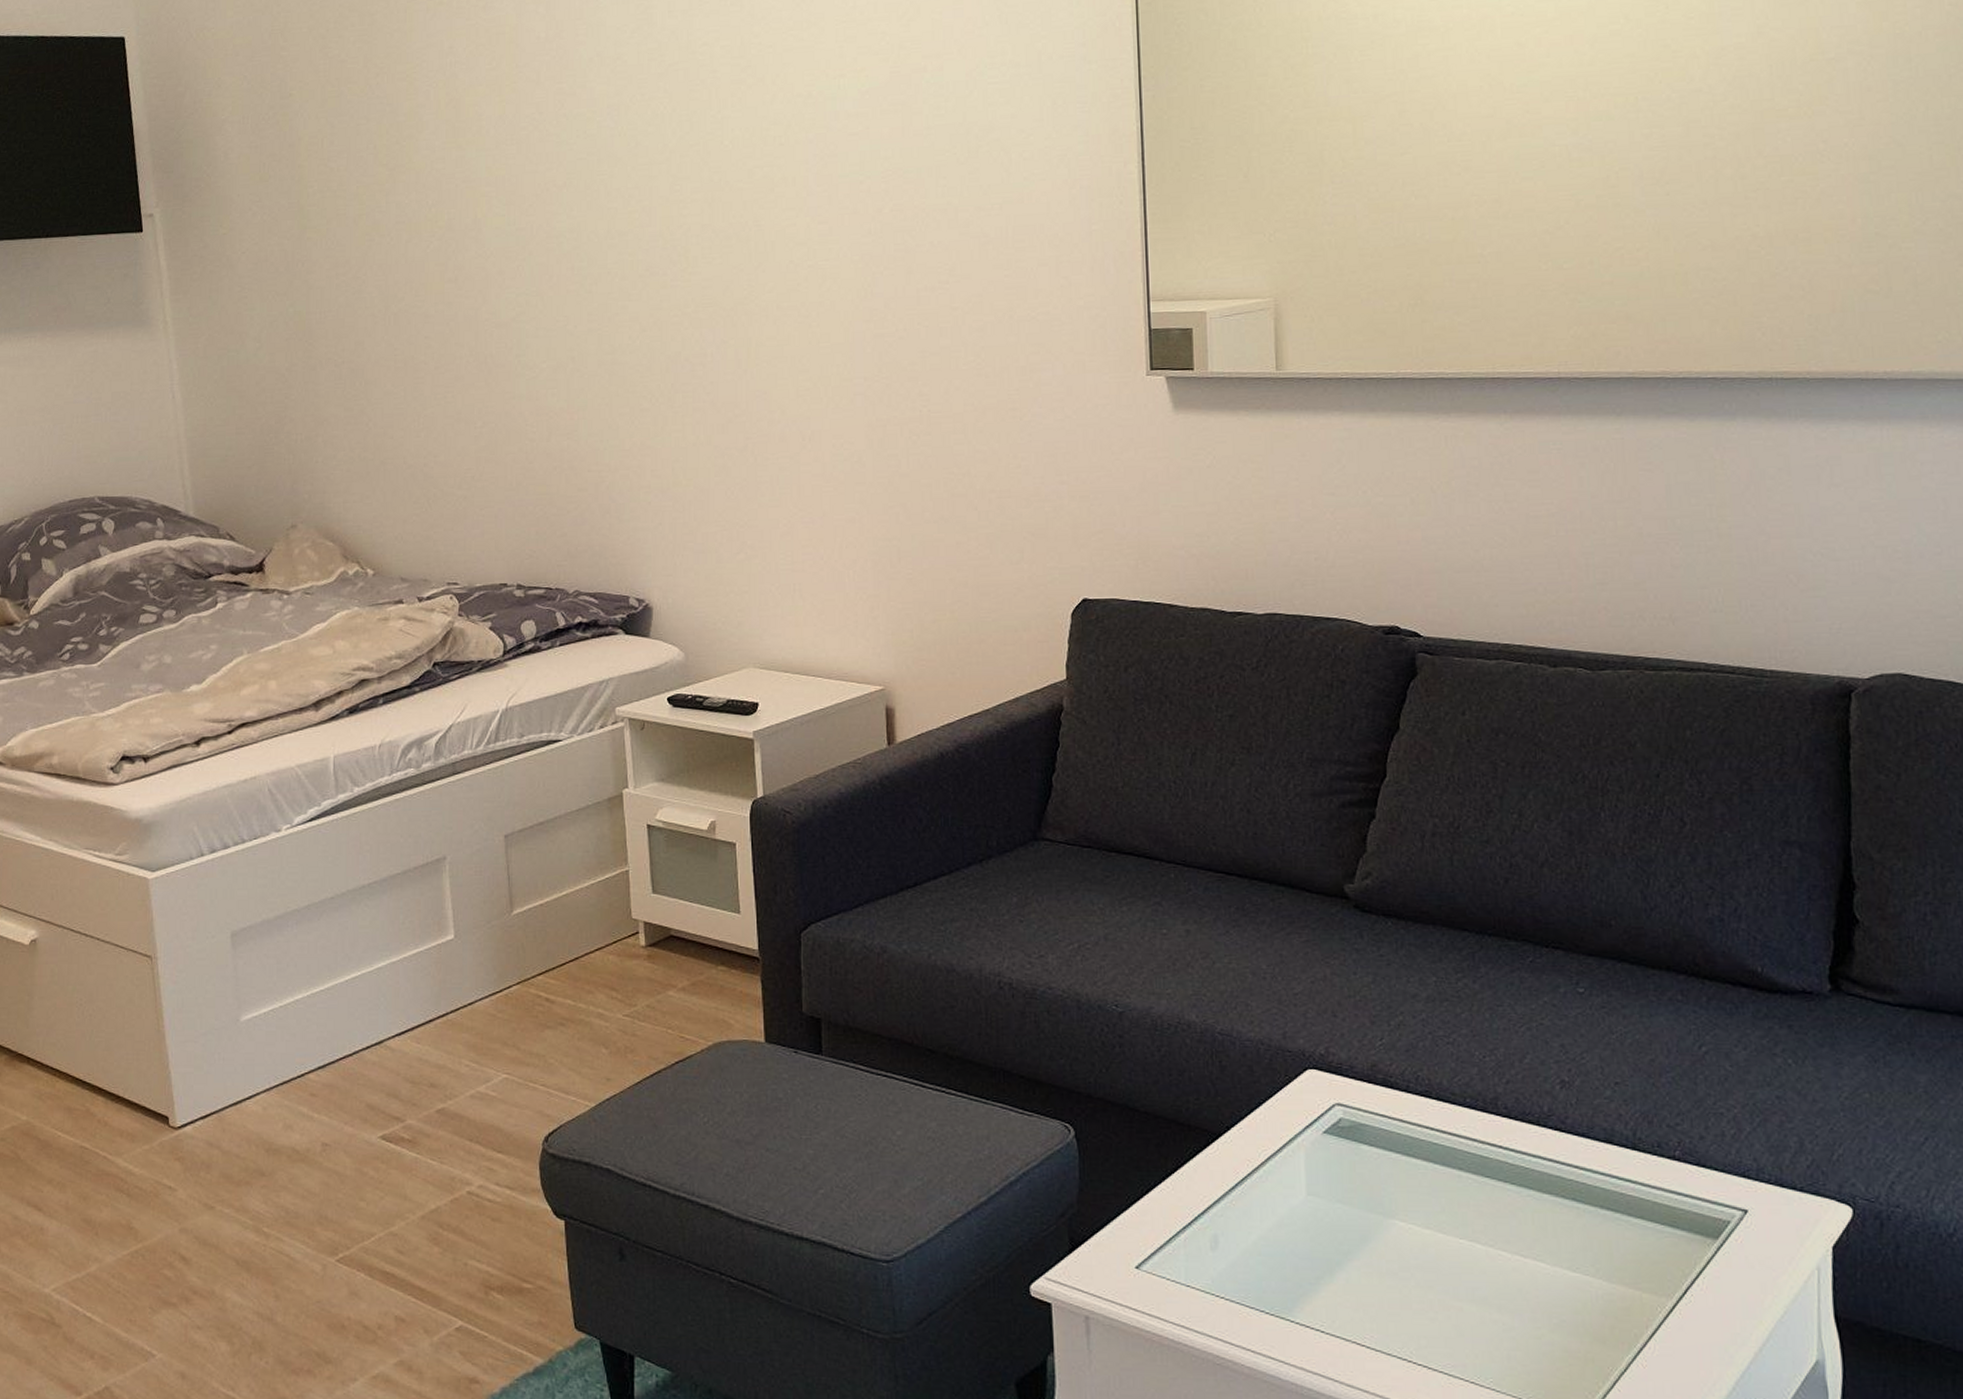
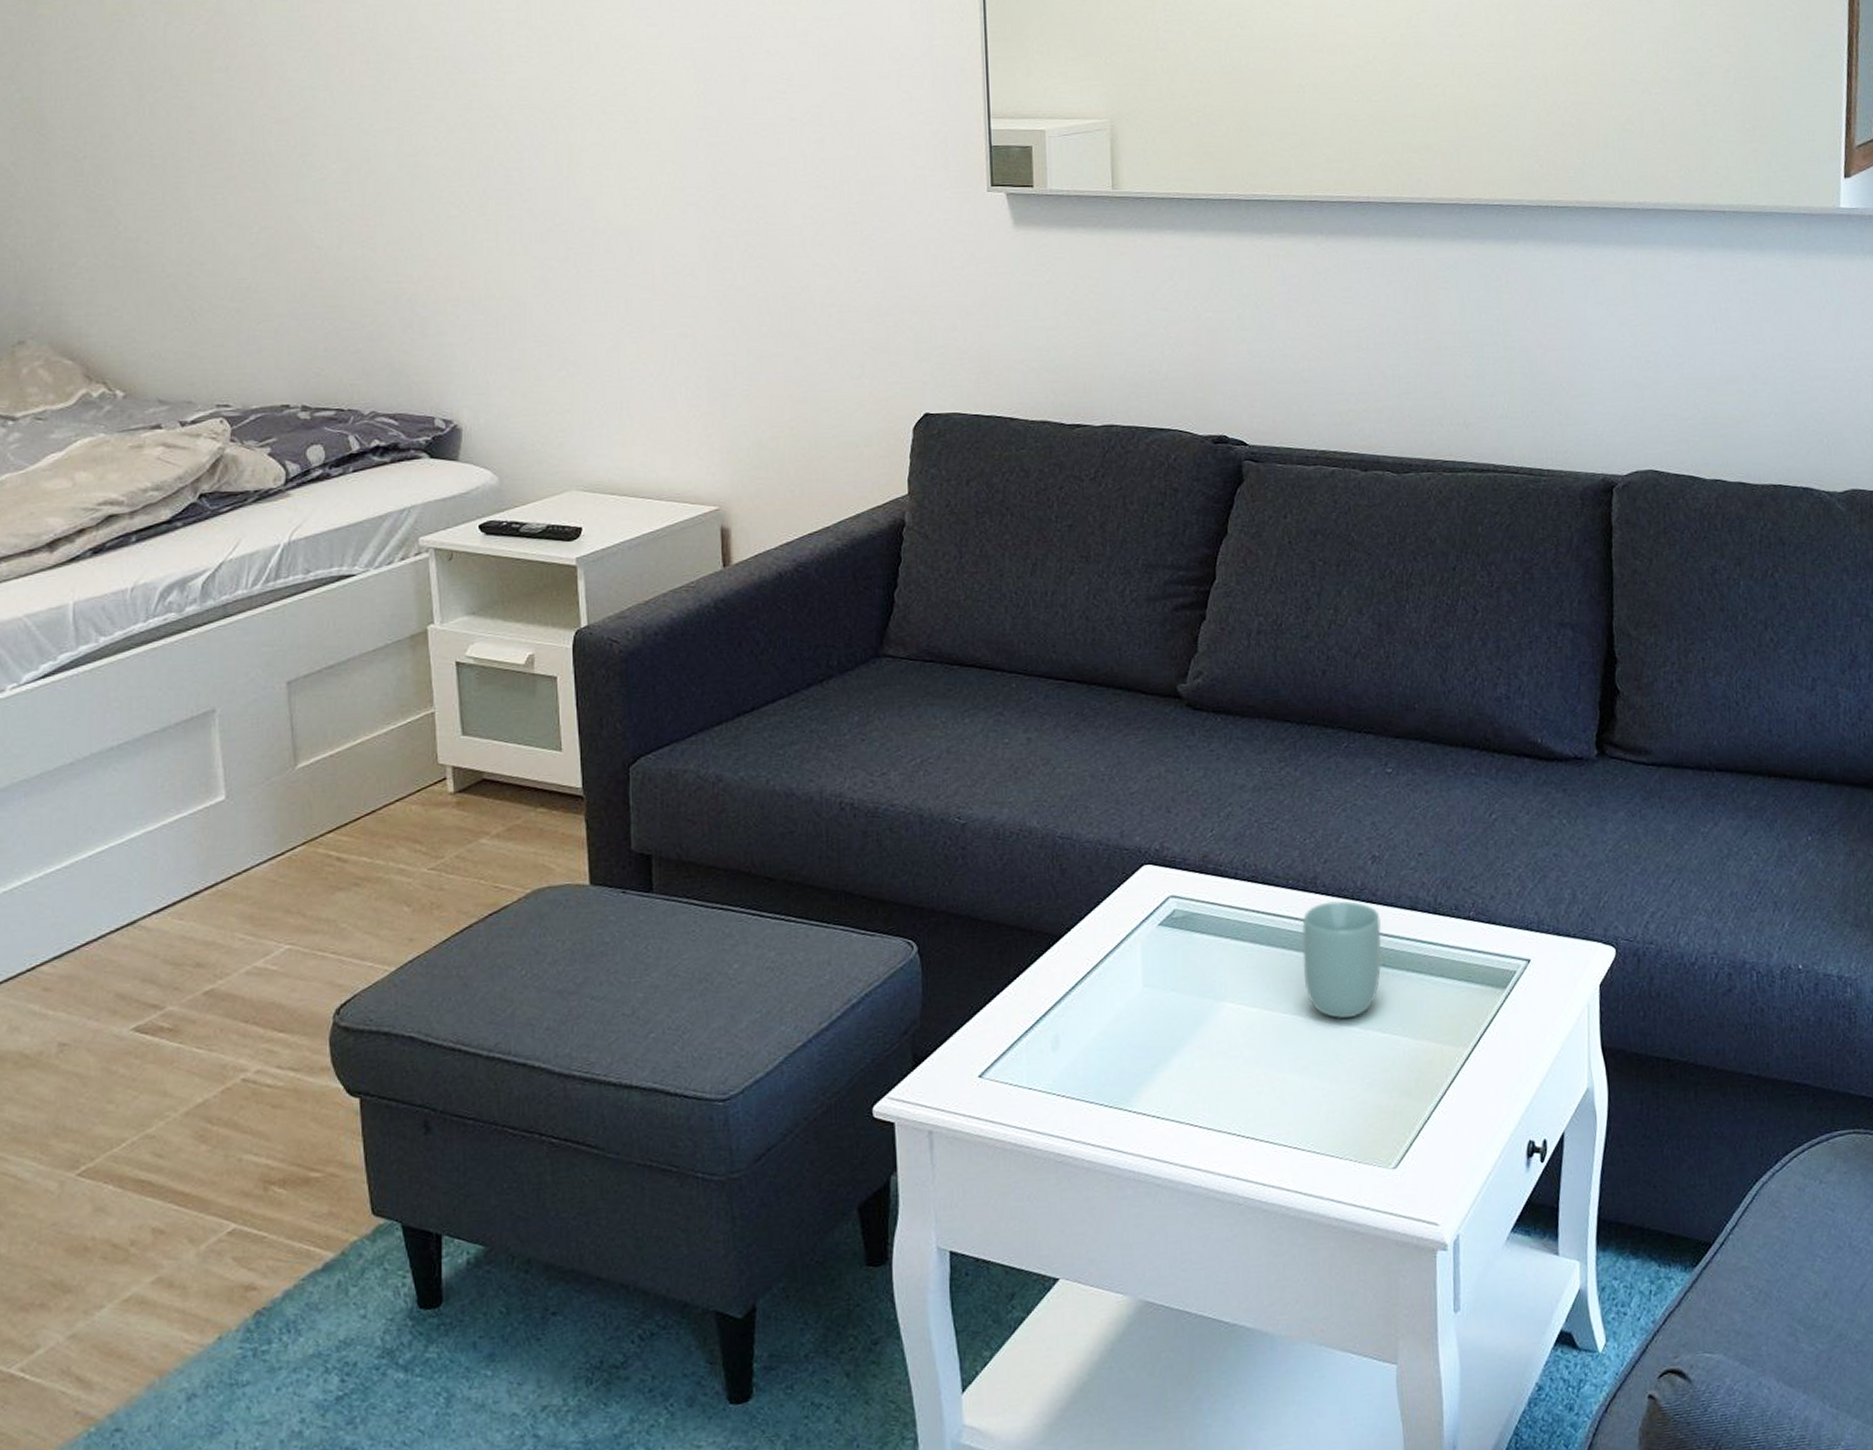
cup: none [1481,1125,1572,1252] -> present [1302,901,1382,1020]

